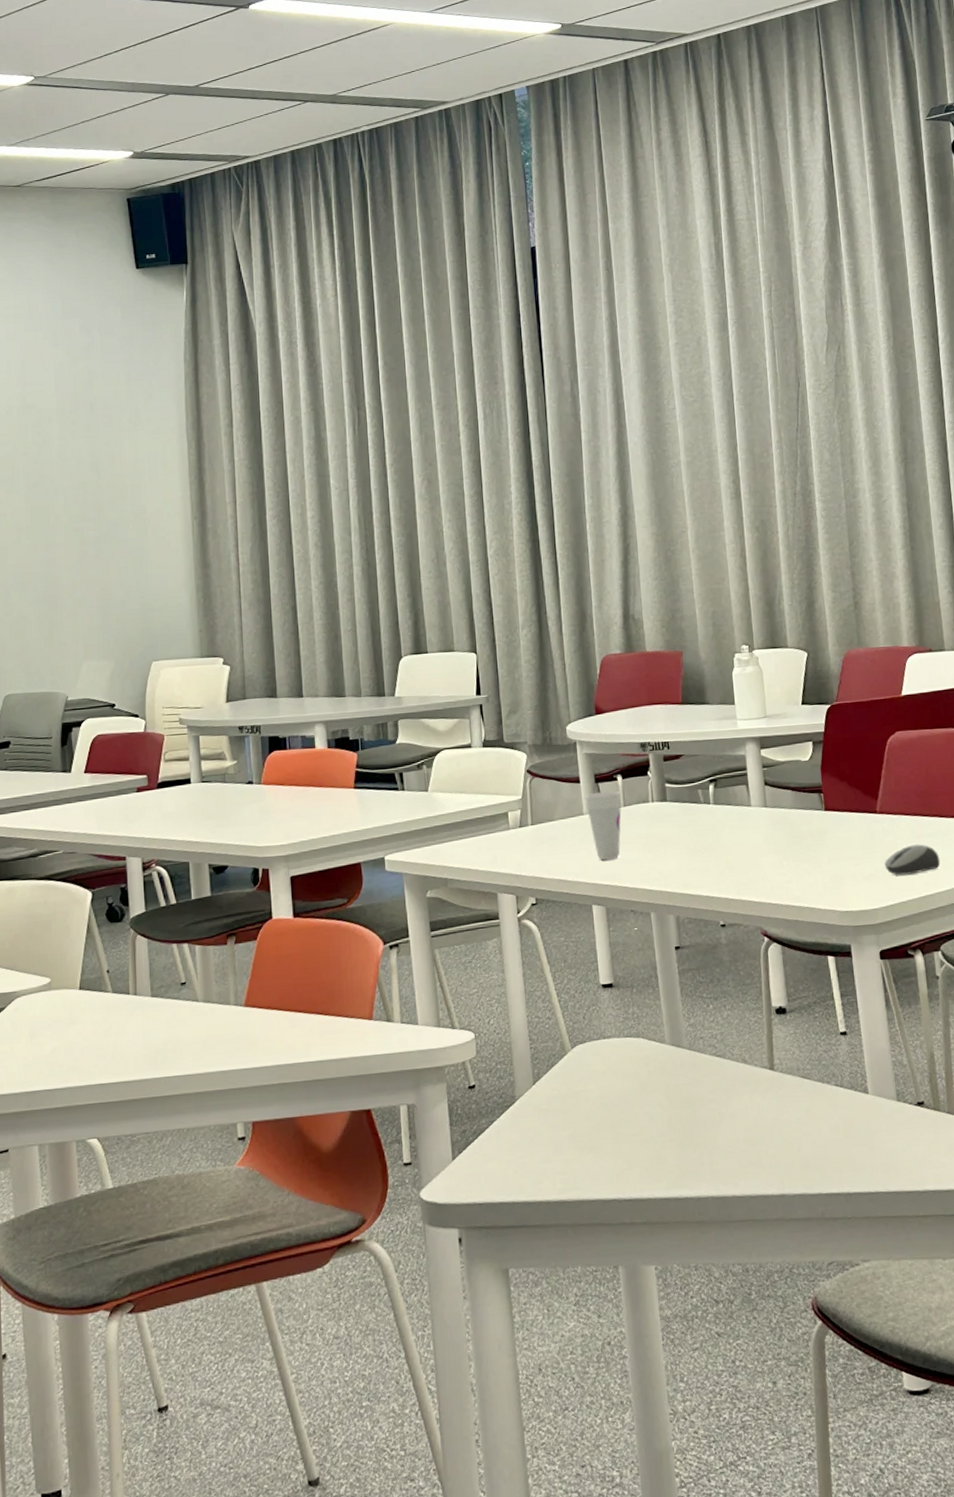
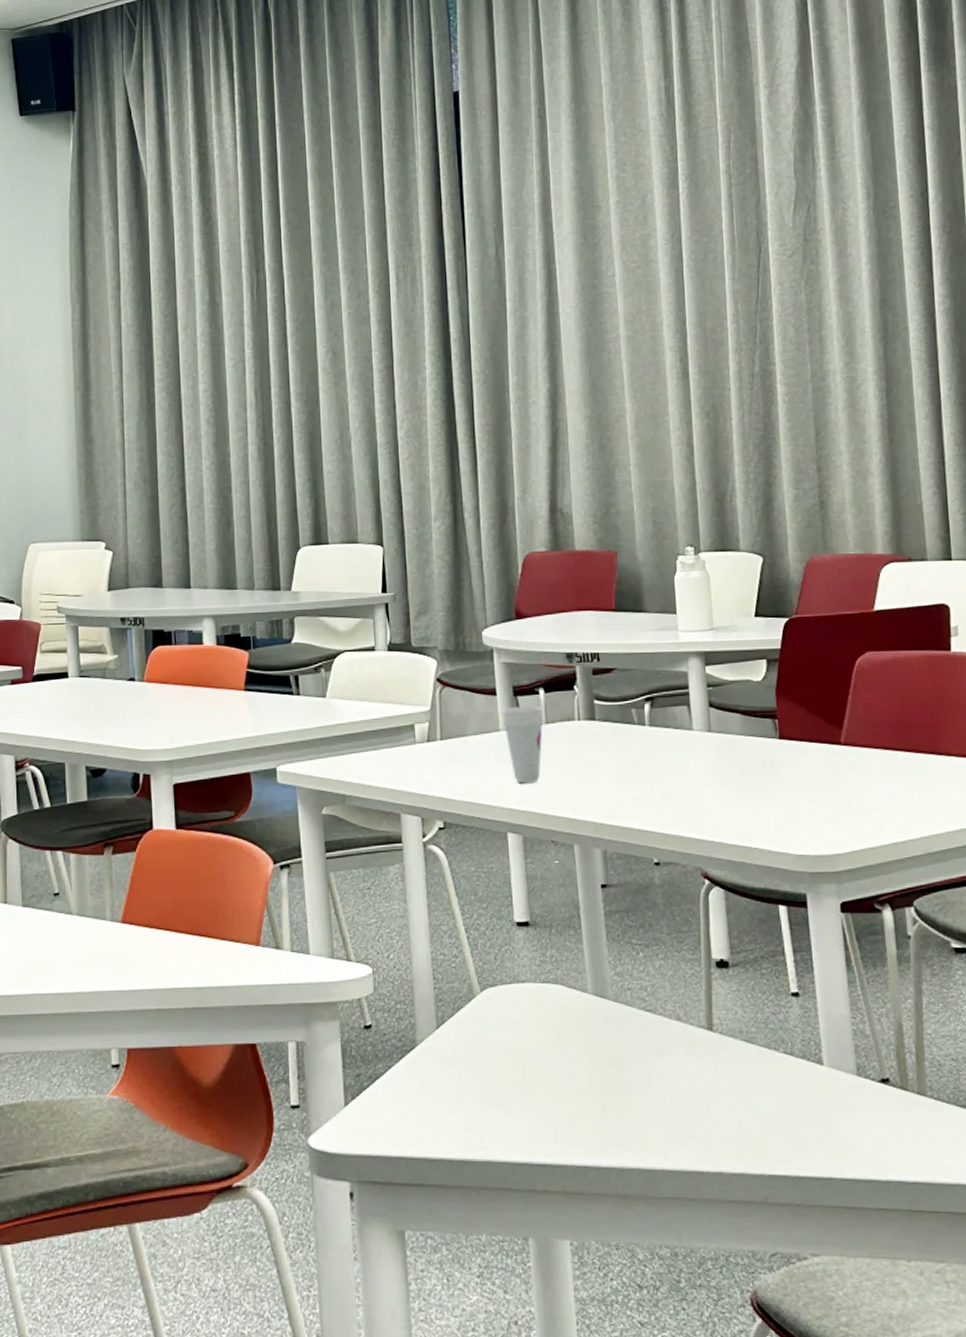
computer mouse: present [884,844,941,876] -> none [848,782,916,817]

